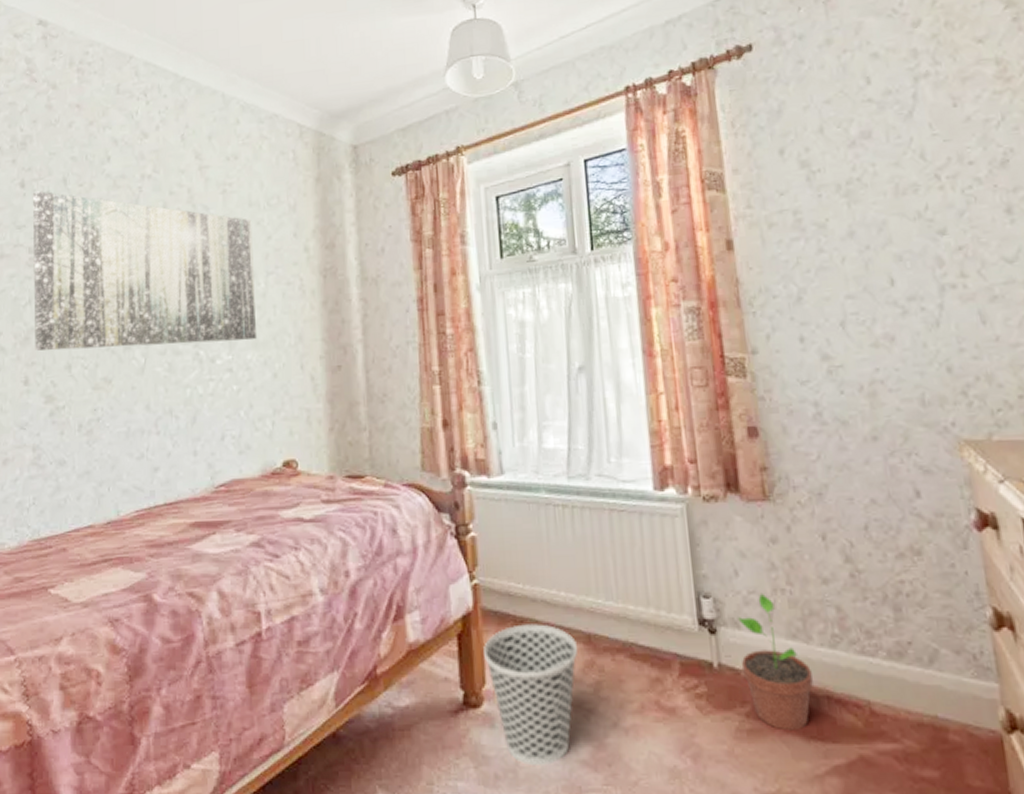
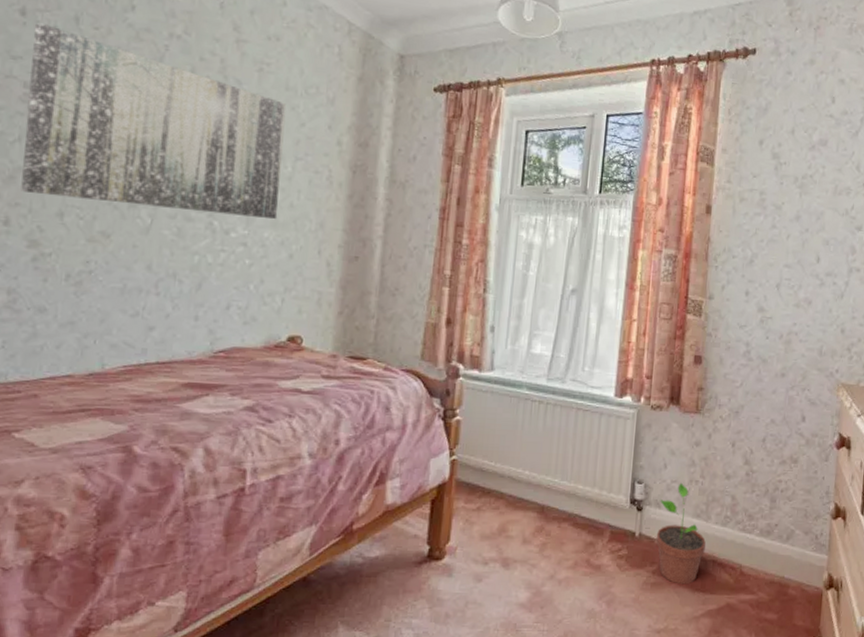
wastebasket: present [484,624,579,767] -> none [452,495,533,608]

